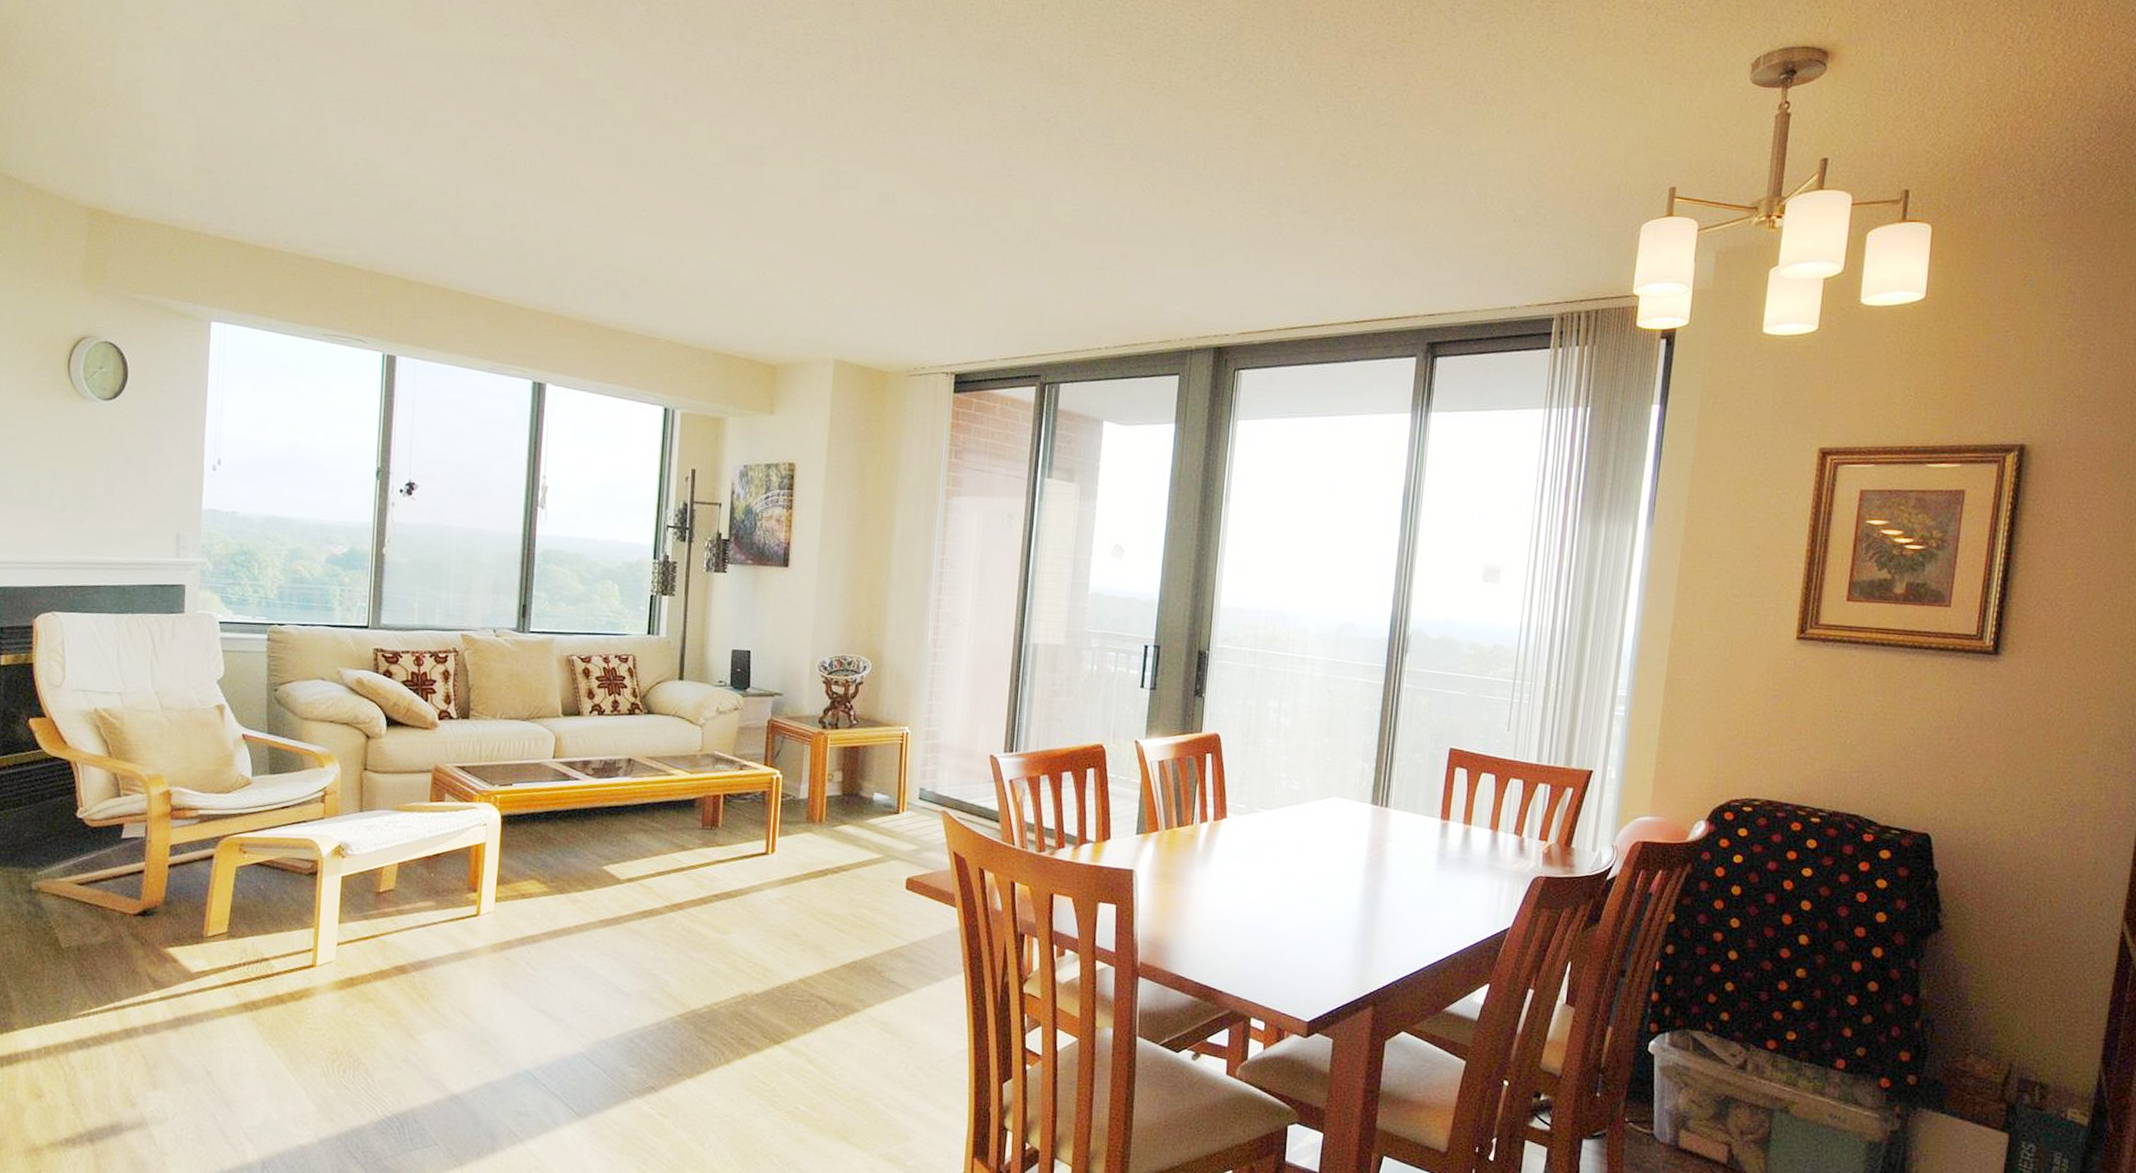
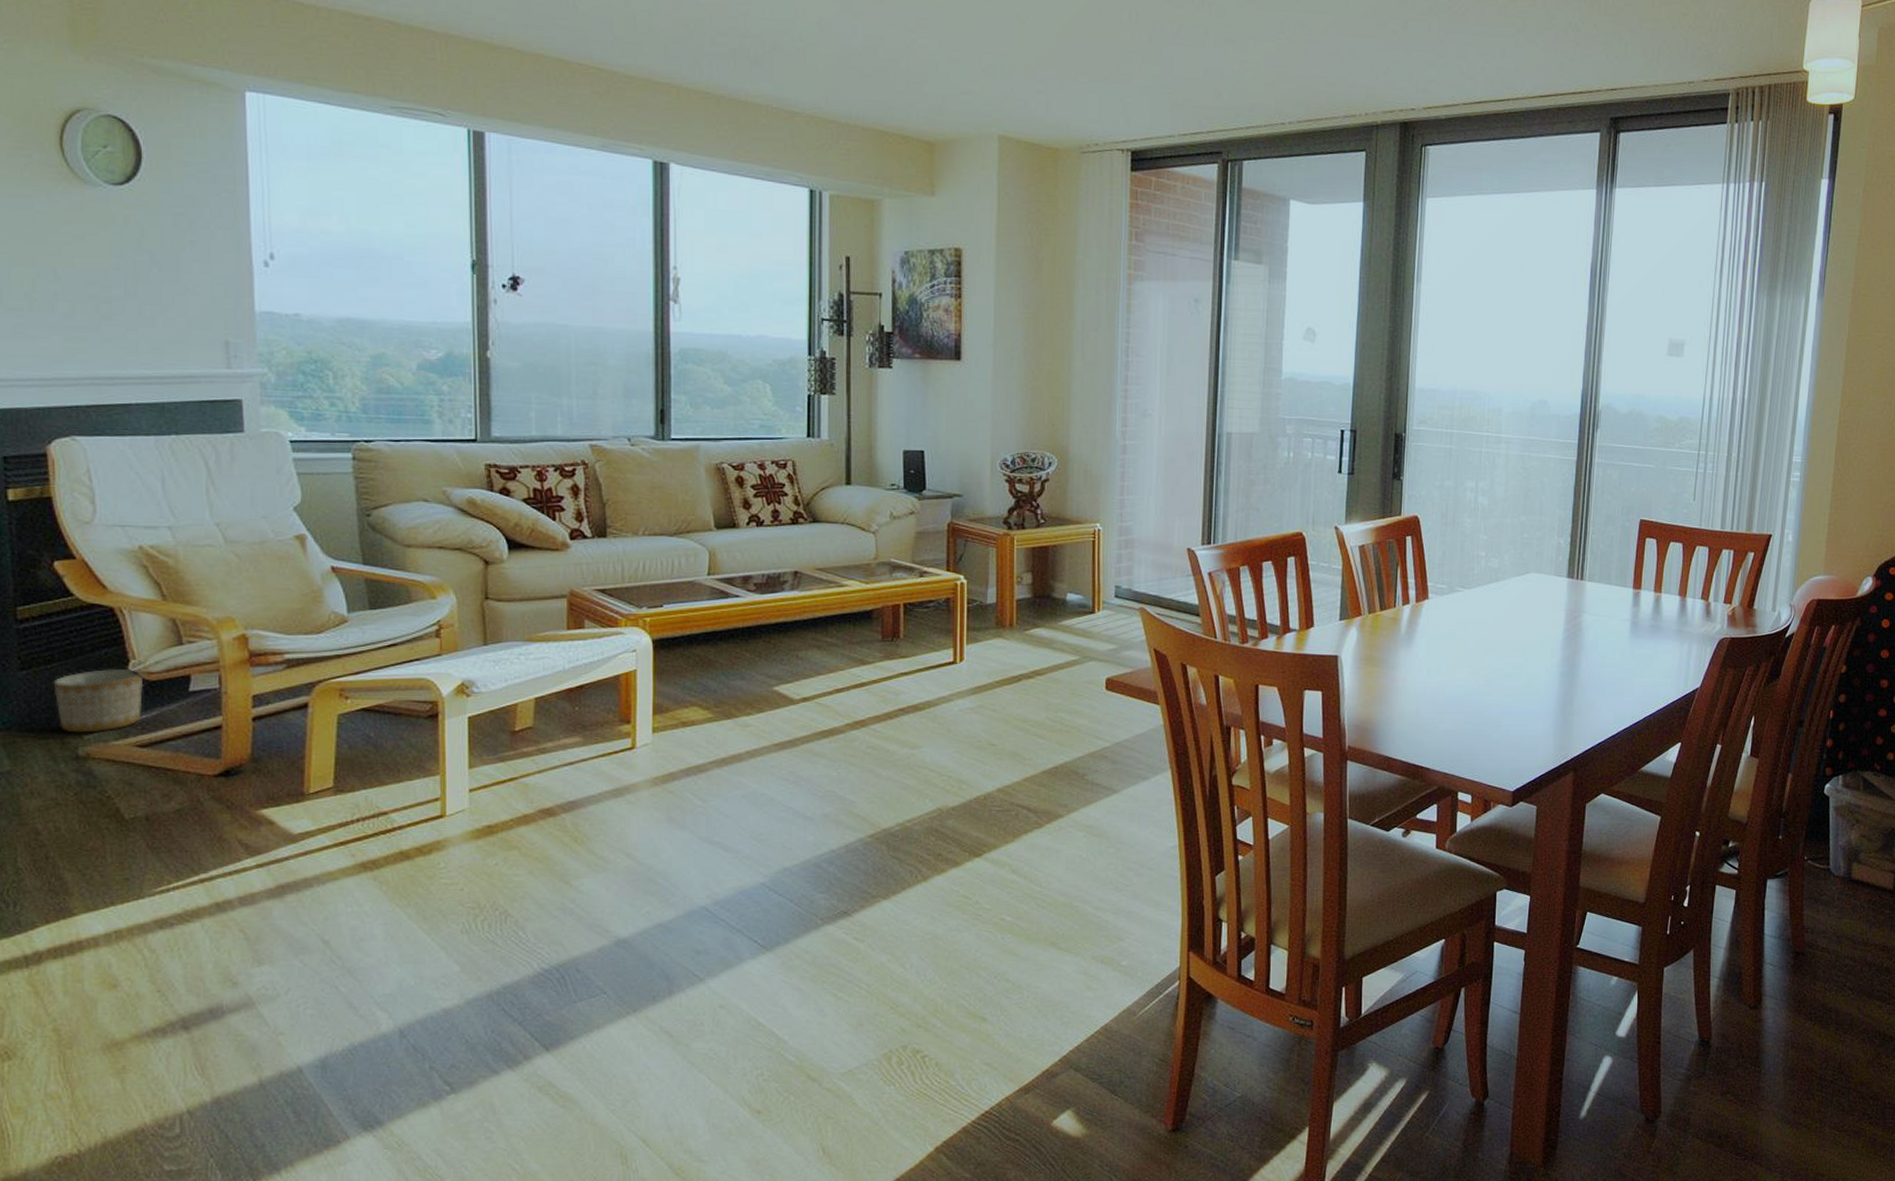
planter: none [18,814,88,870] -> present [53,668,144,733]

